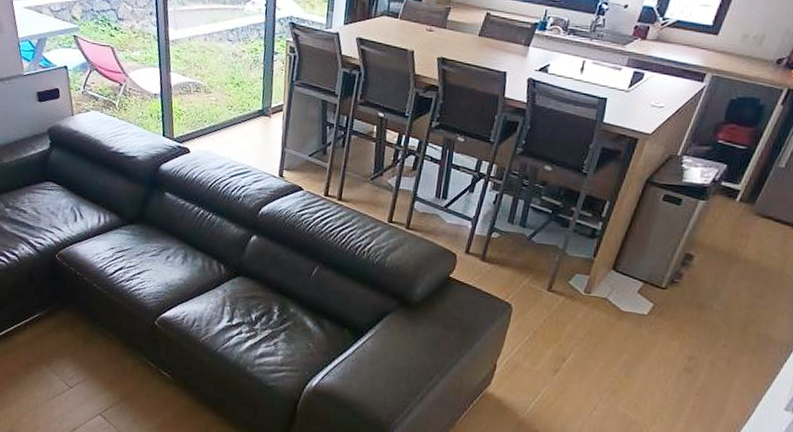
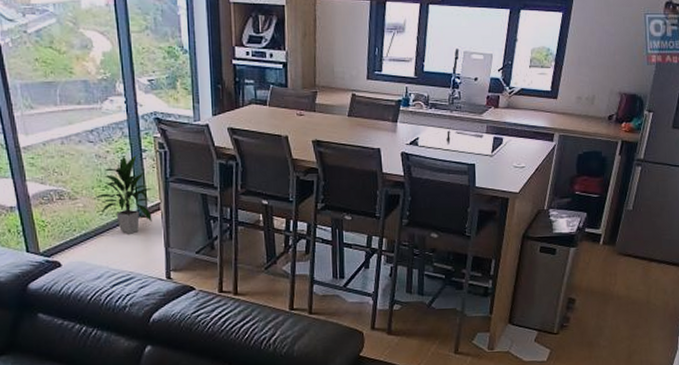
indoor plant: none [225,56,279,131] -> present [93,154,153,234]

